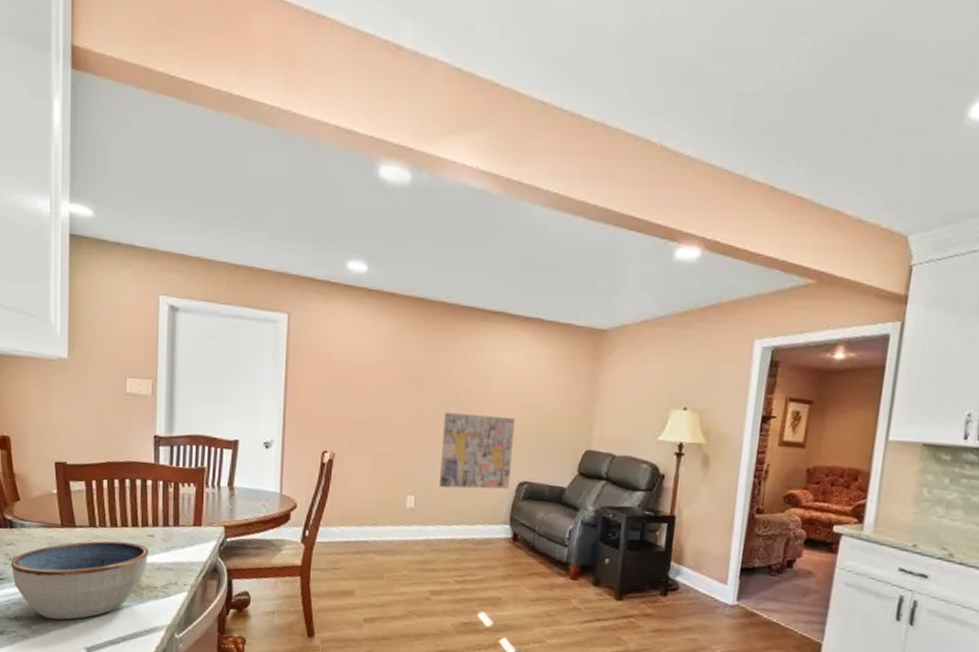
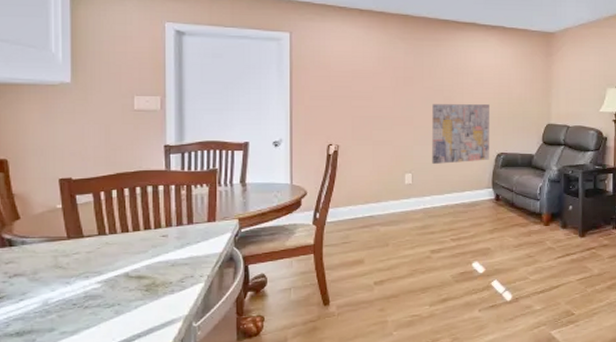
bowl: present [11,541,149,620] -> none [11,245,163,328]

